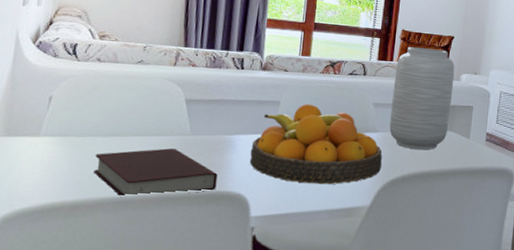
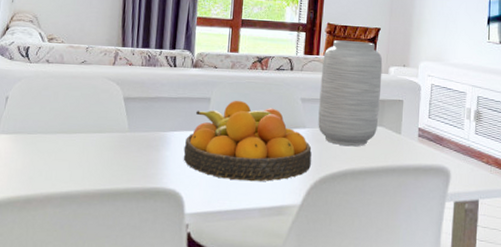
book: present [93,148,218,198] -> none [43,145,154,193]

